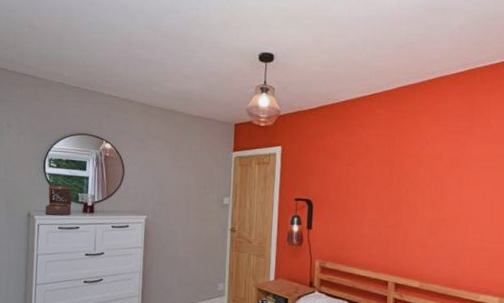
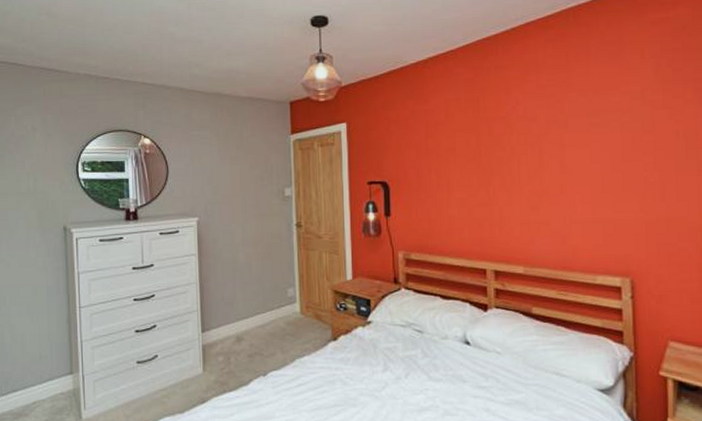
jewelry box: present [45,185,72,216] -> none [82,191,112,228]

